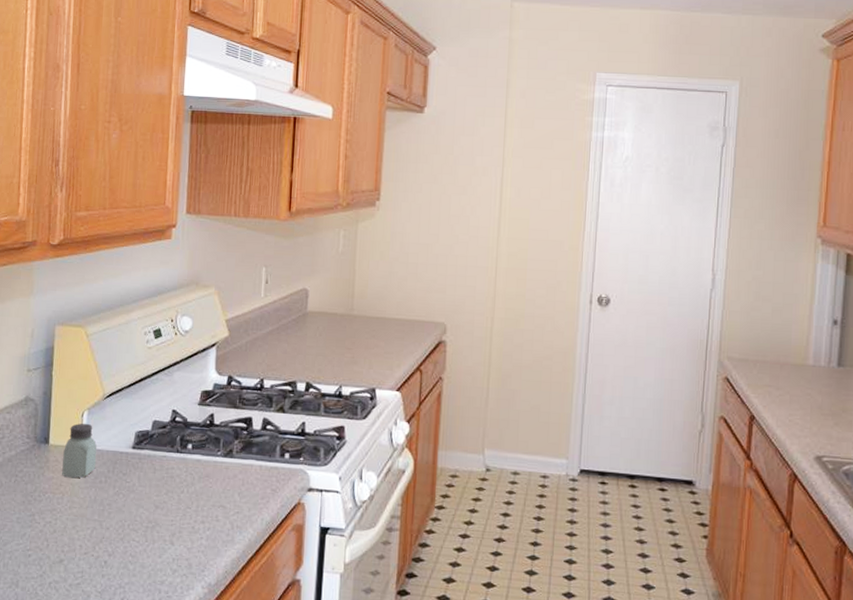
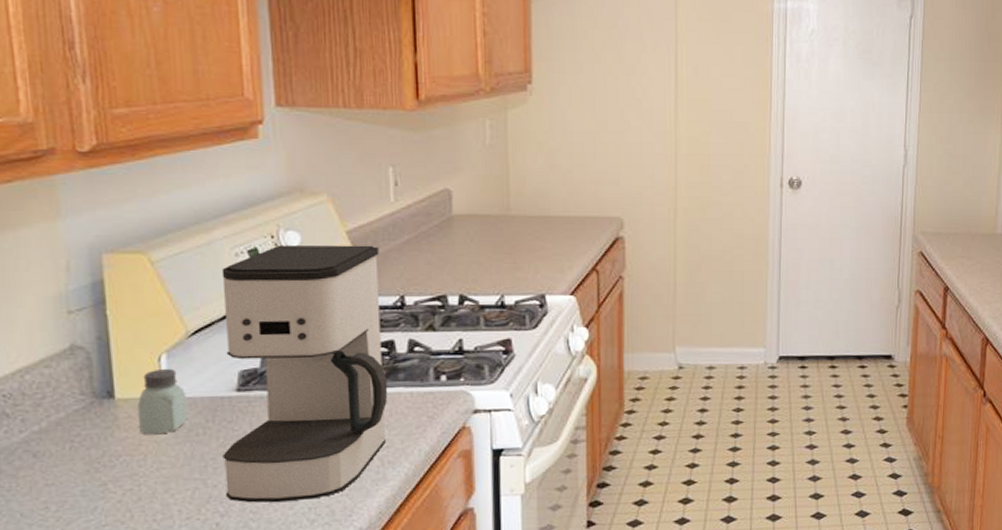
coffee maker: none [115,327,248,551] -> present [221,244,388,503]

